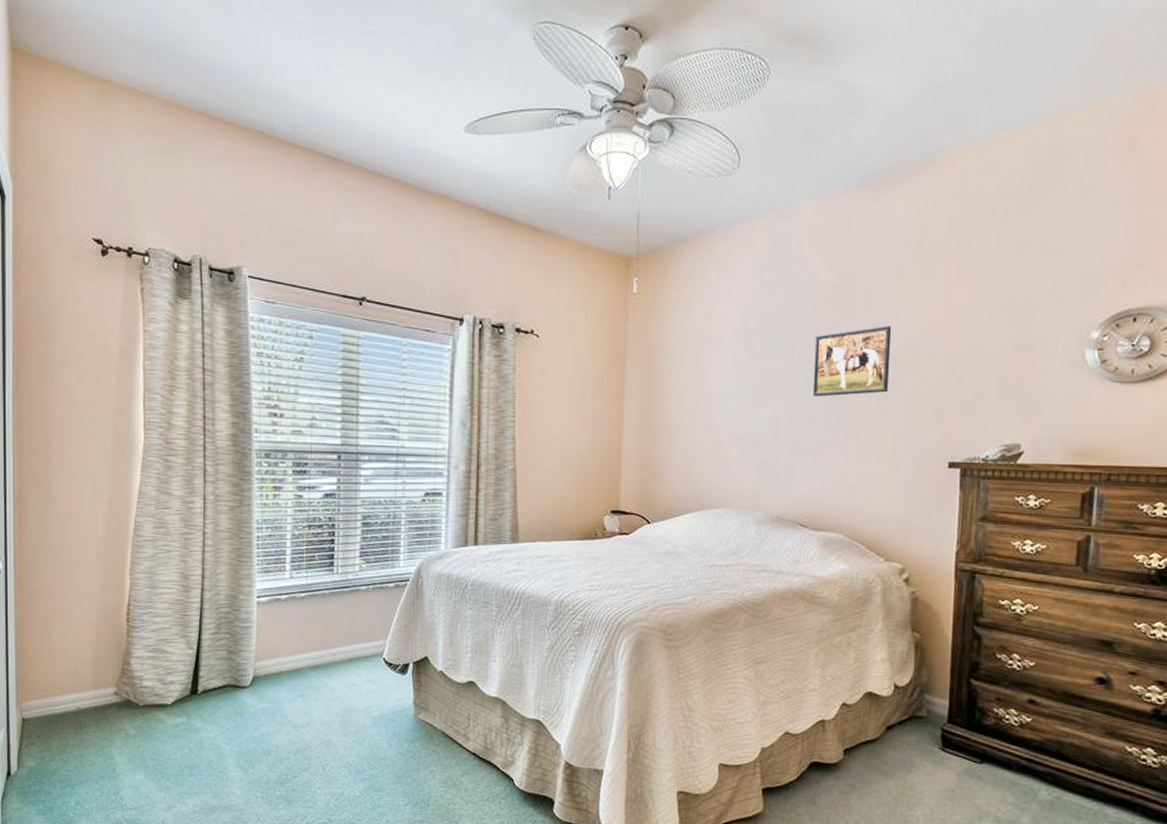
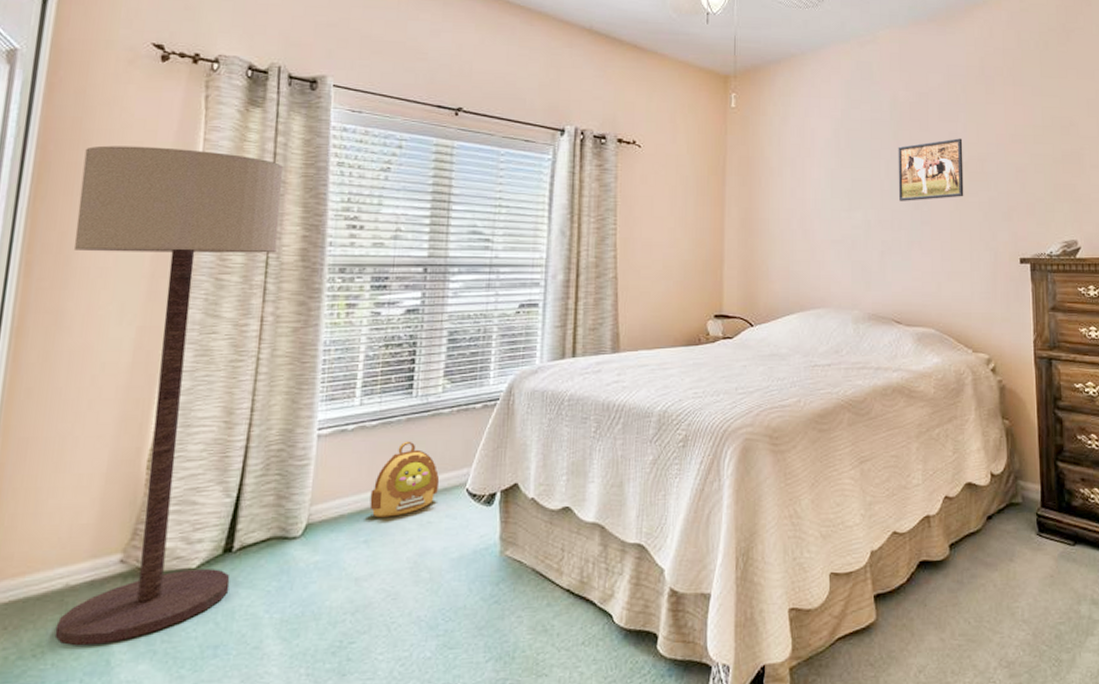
floor lamp: none [51,337,212,757] -> present [54,145,284,647]
backpack: none [303,612,360,677] -> present [369,441,440,518]

